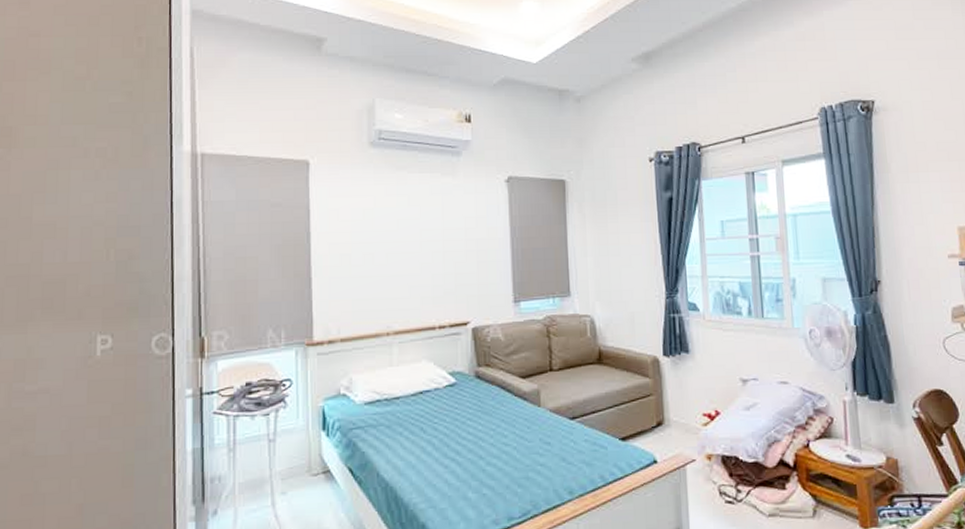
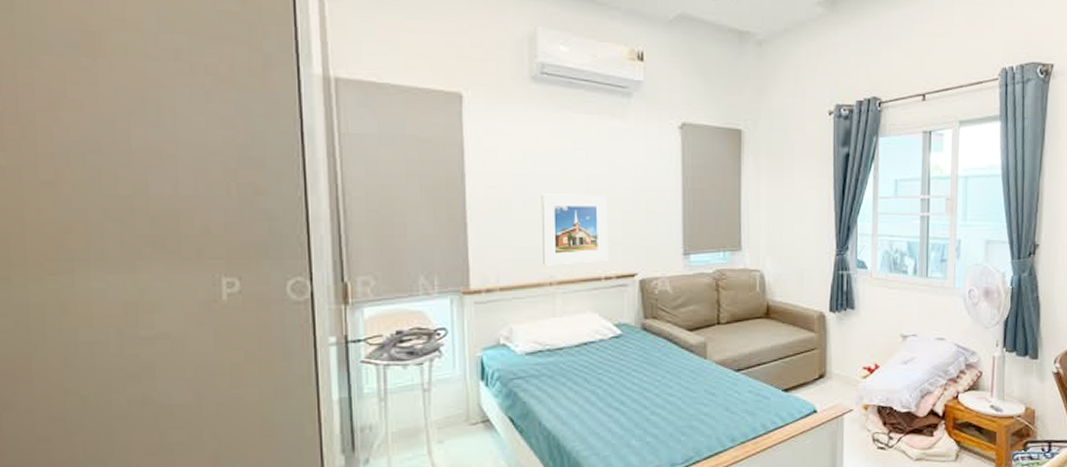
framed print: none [379,247,442,317] -> present [541,194,609,266]

